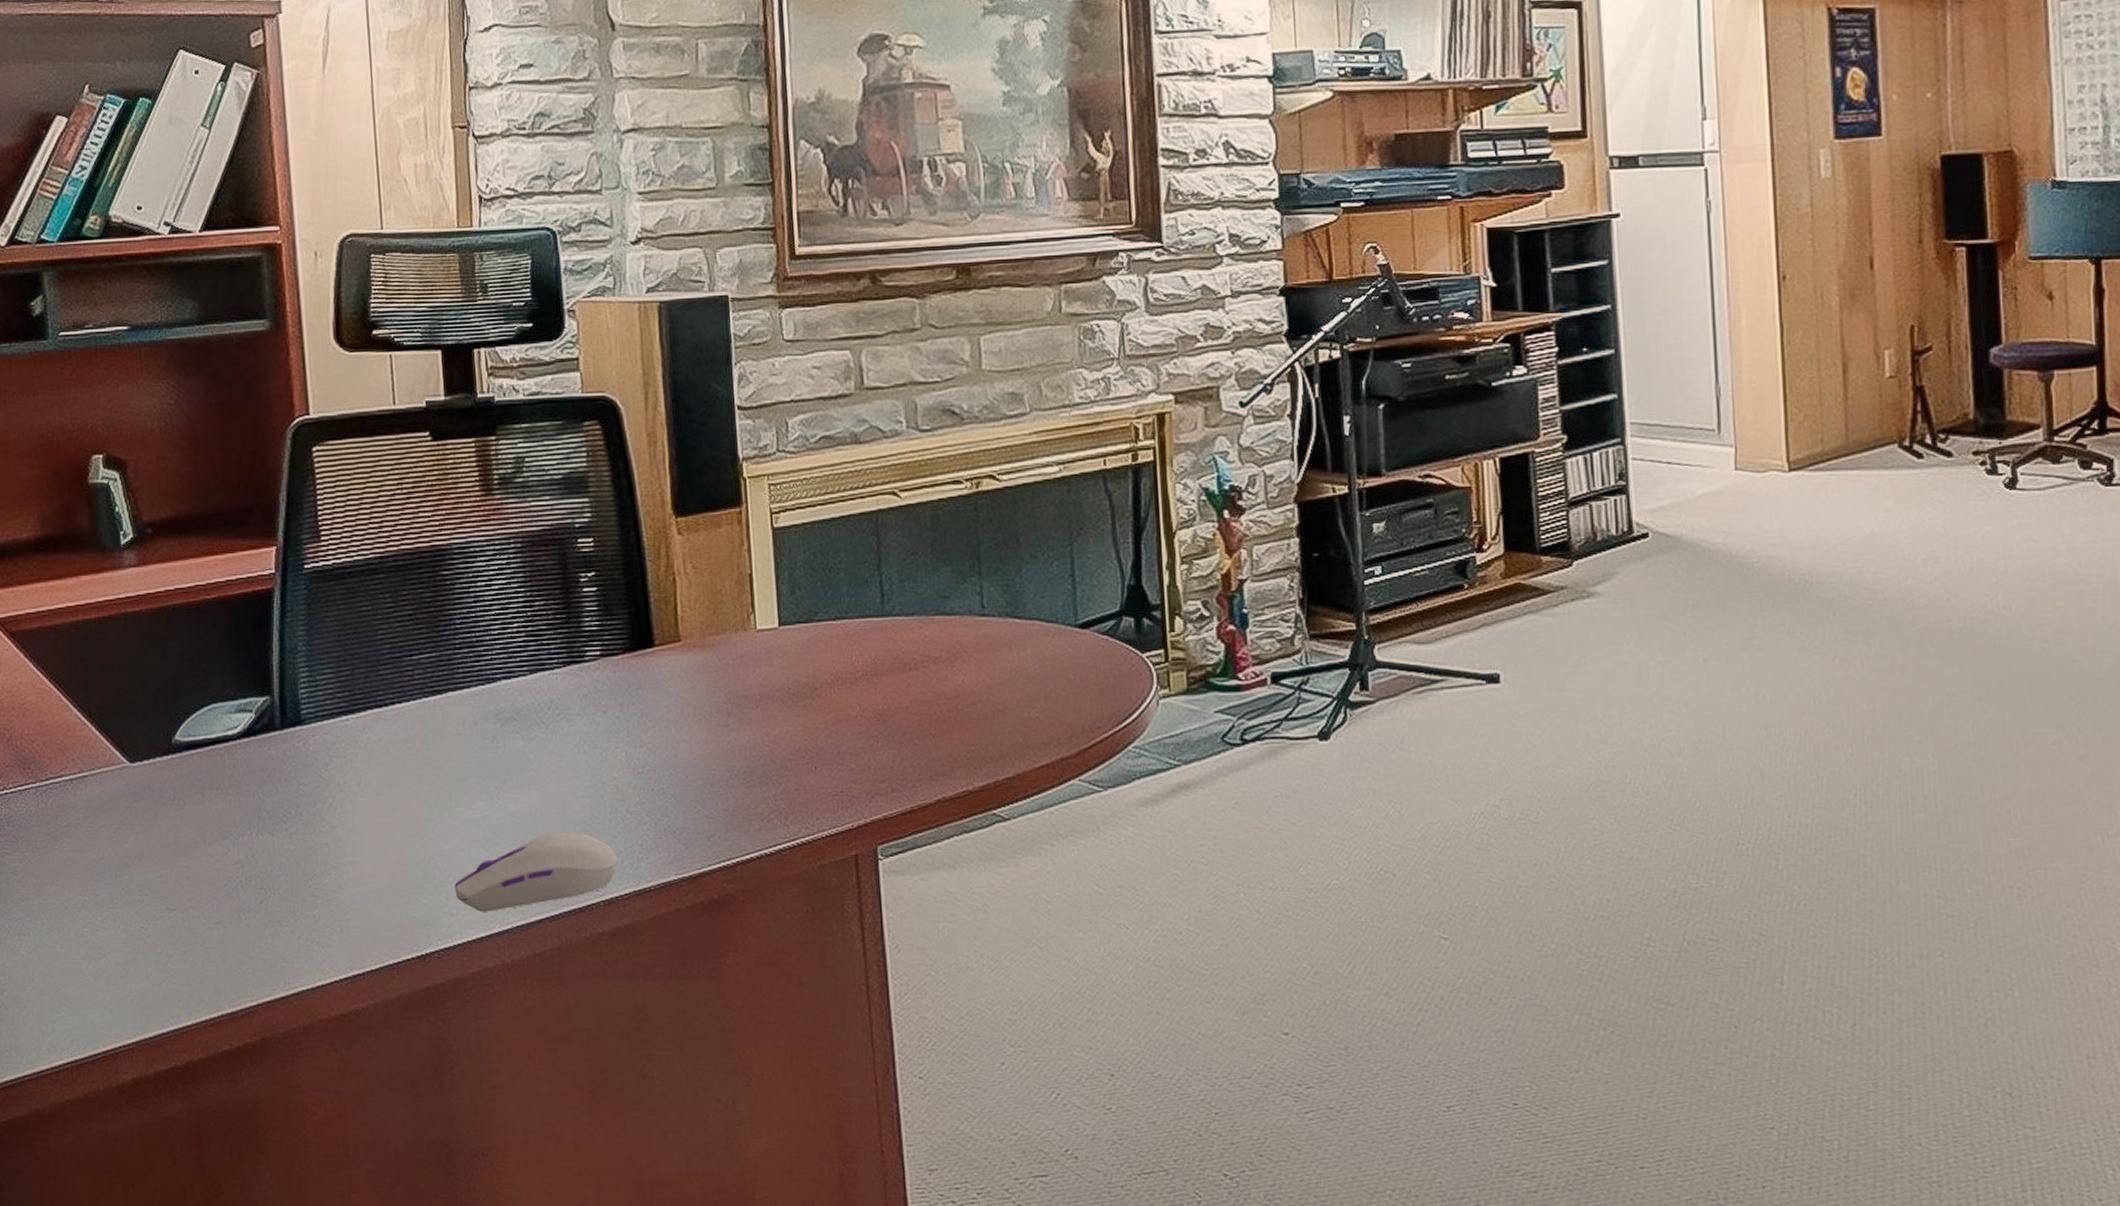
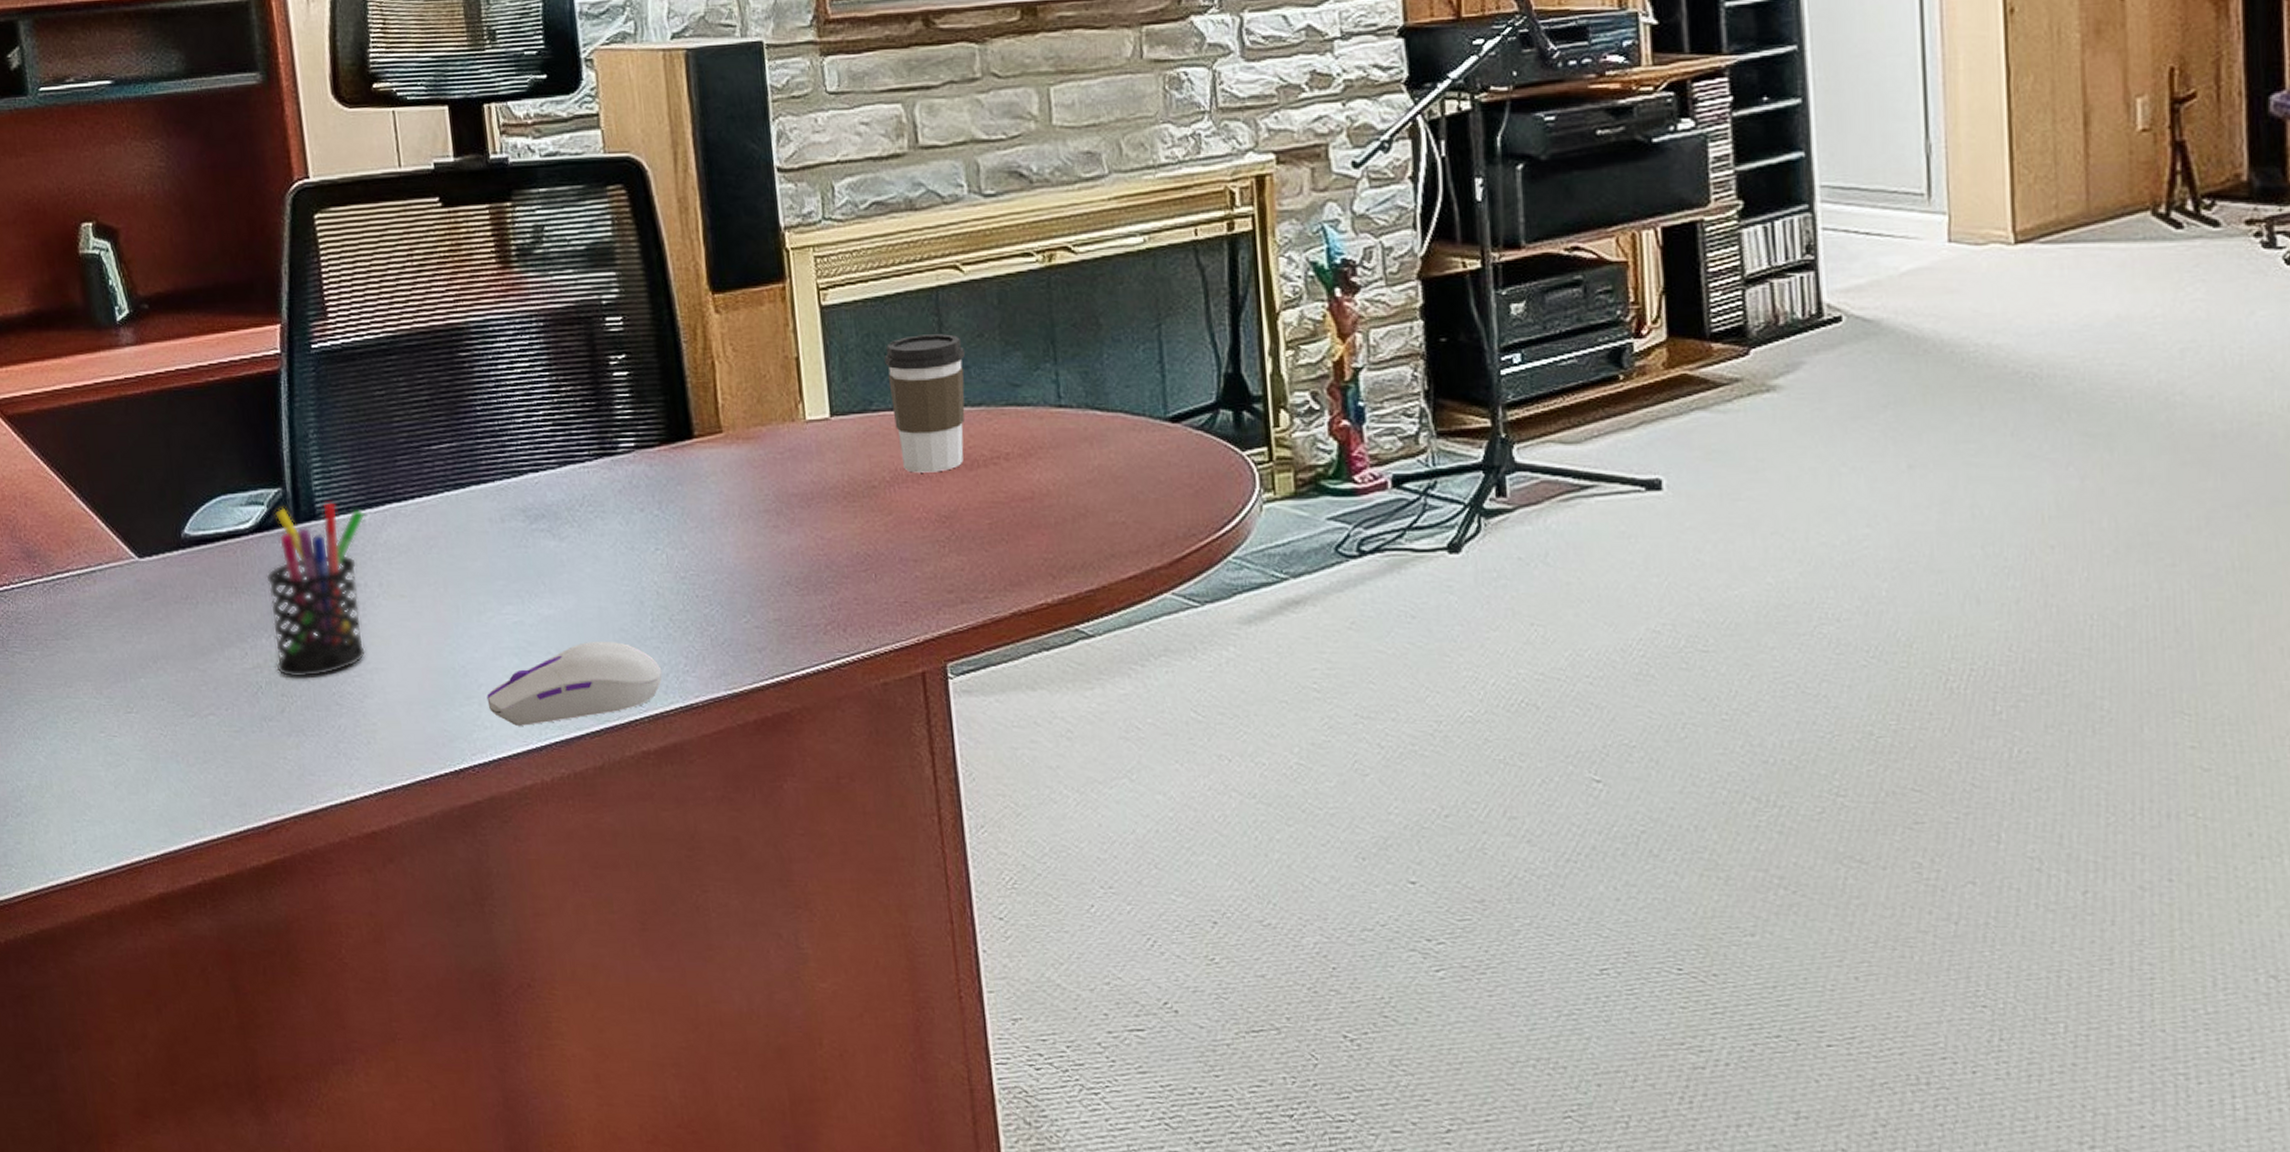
pen holder: none [251,707,347,872] -> present [266,500,366,677]
coffee cup: none [829,552,900,676] -> present [884,334,965,473]

